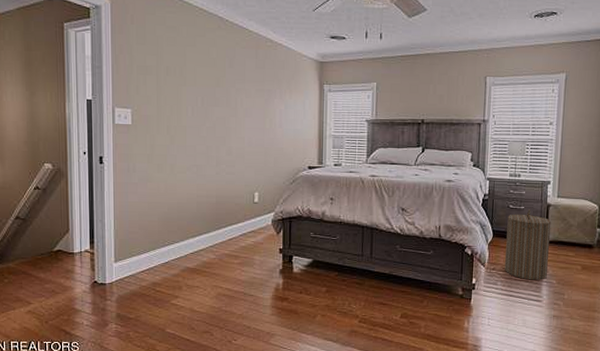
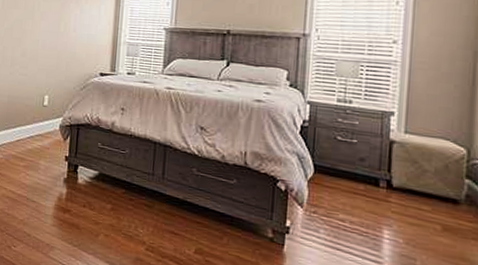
laundry hamper: present [505,209,552,280] -> none [330,144,396,236]

